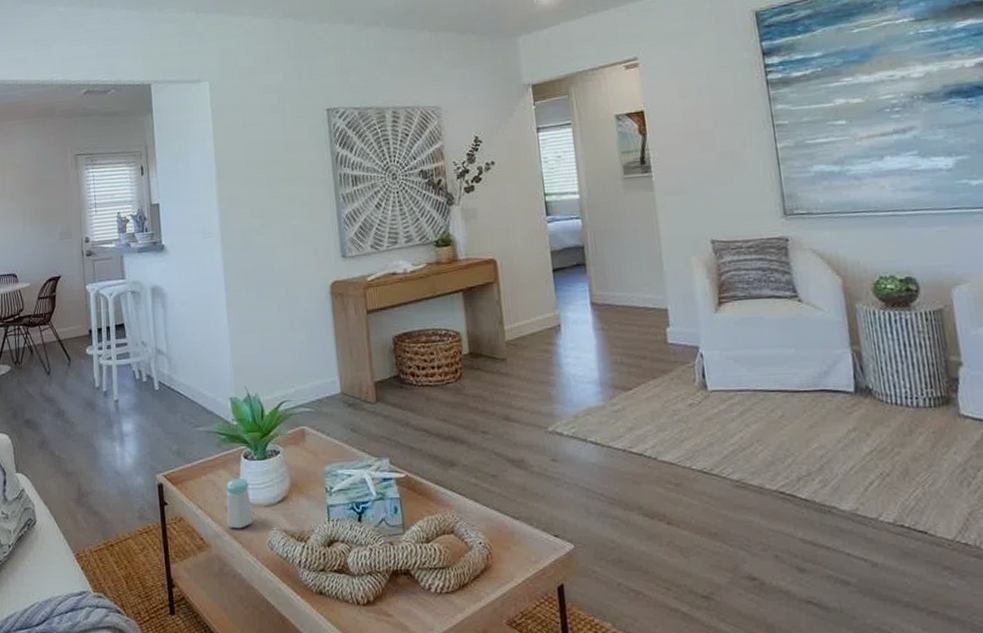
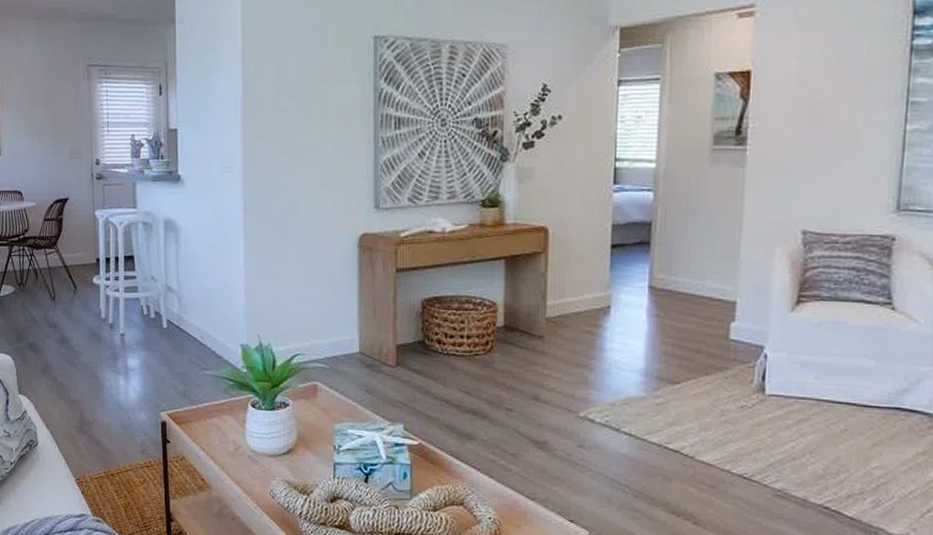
salt shaker: present [226,479,254,529] -> none [230,426,257,475]

